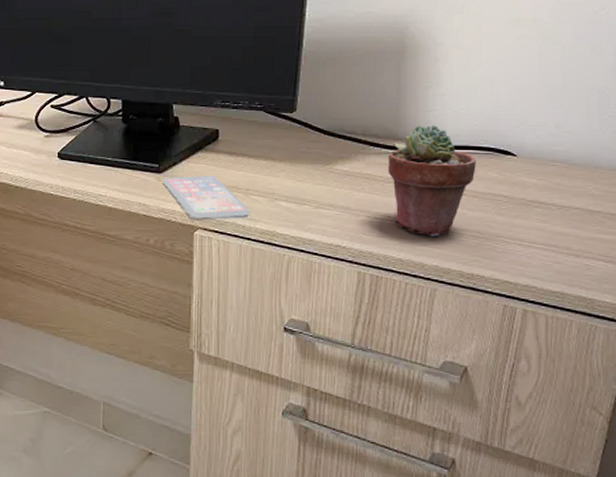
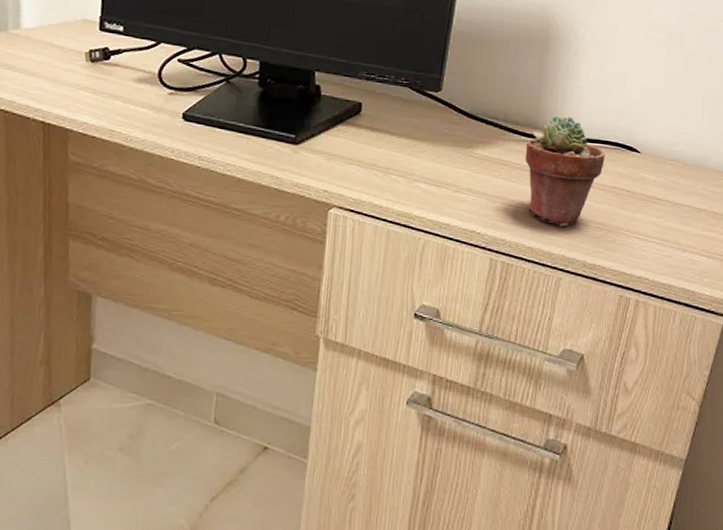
smartphone: present [163,175,250,218] -> none [299,149,389,196]

